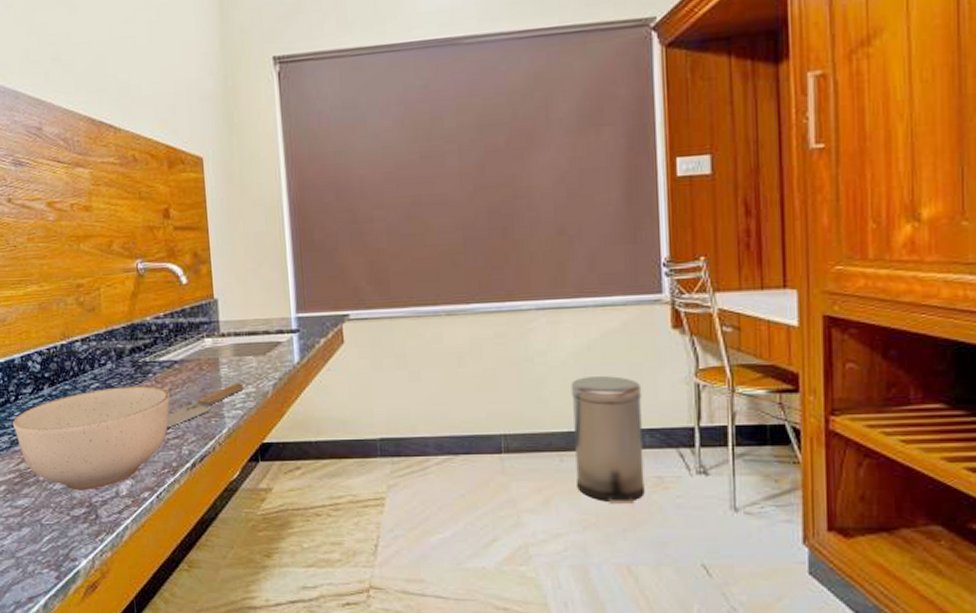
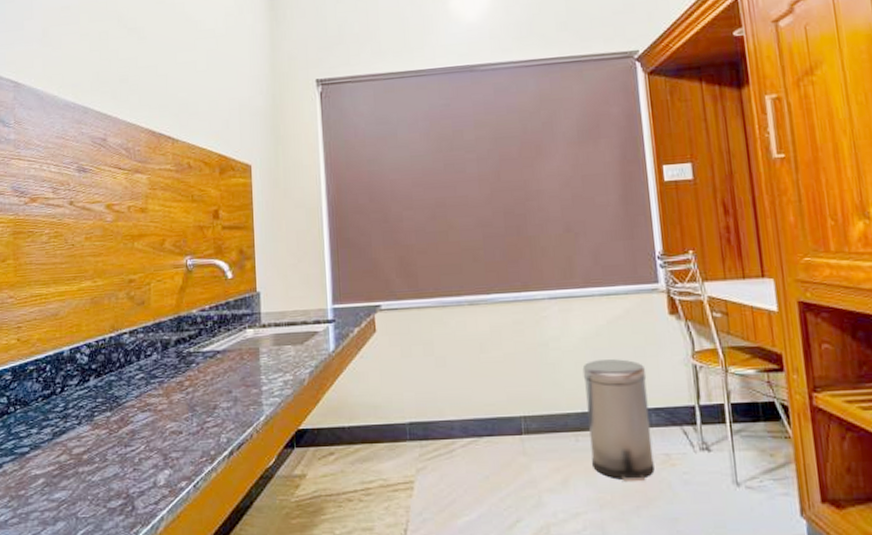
bowl: present [12,386,171,489] -> none [56,375,212,481]
kitchen knife: present [166,383,244,427] -> none [207,371,282,415]

